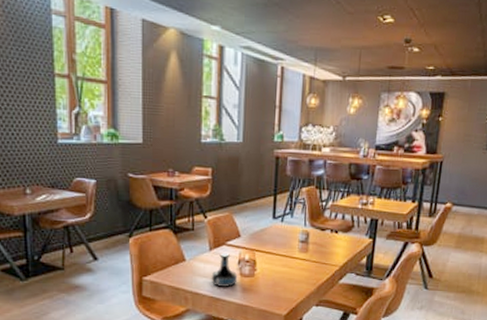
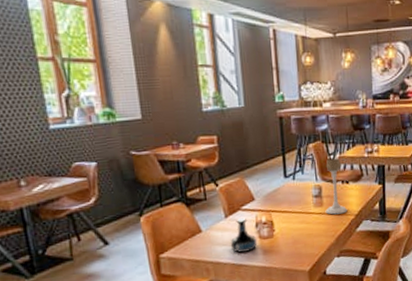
candle holder: none [309,205,333,263] -> present [325,158,348,215]

